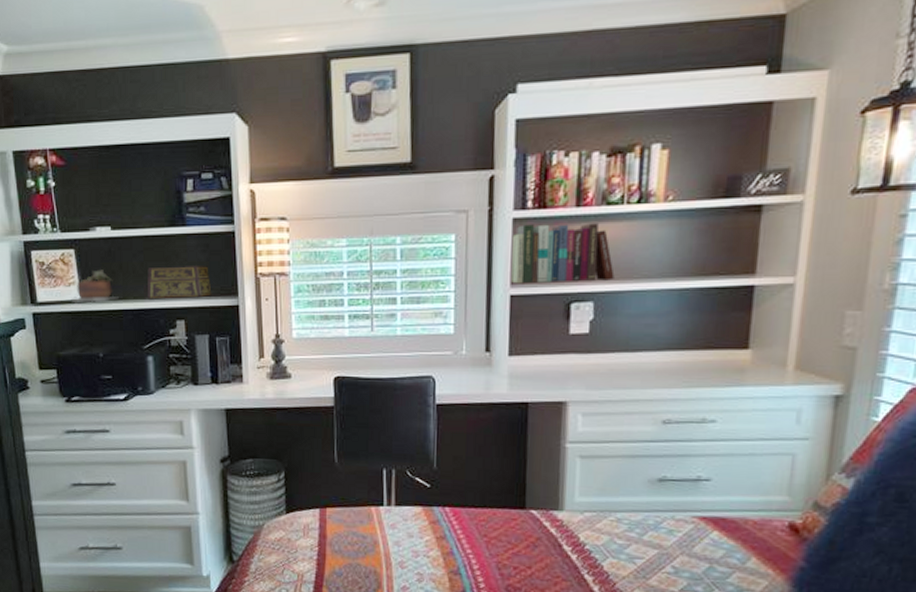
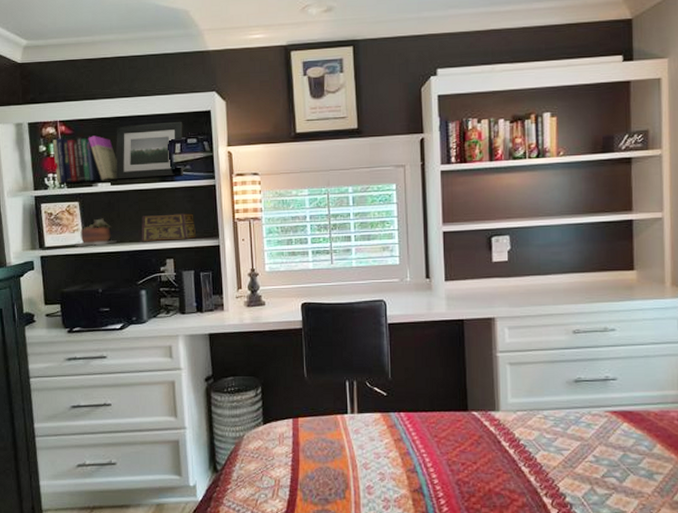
books: none [41,168,120,228] -> present [52,135,119,185]
picture frame: none [116,150,197,224] -> present [116,121,184,181]
books: present [511,223,615,284] -> none [441,173,524,223]

